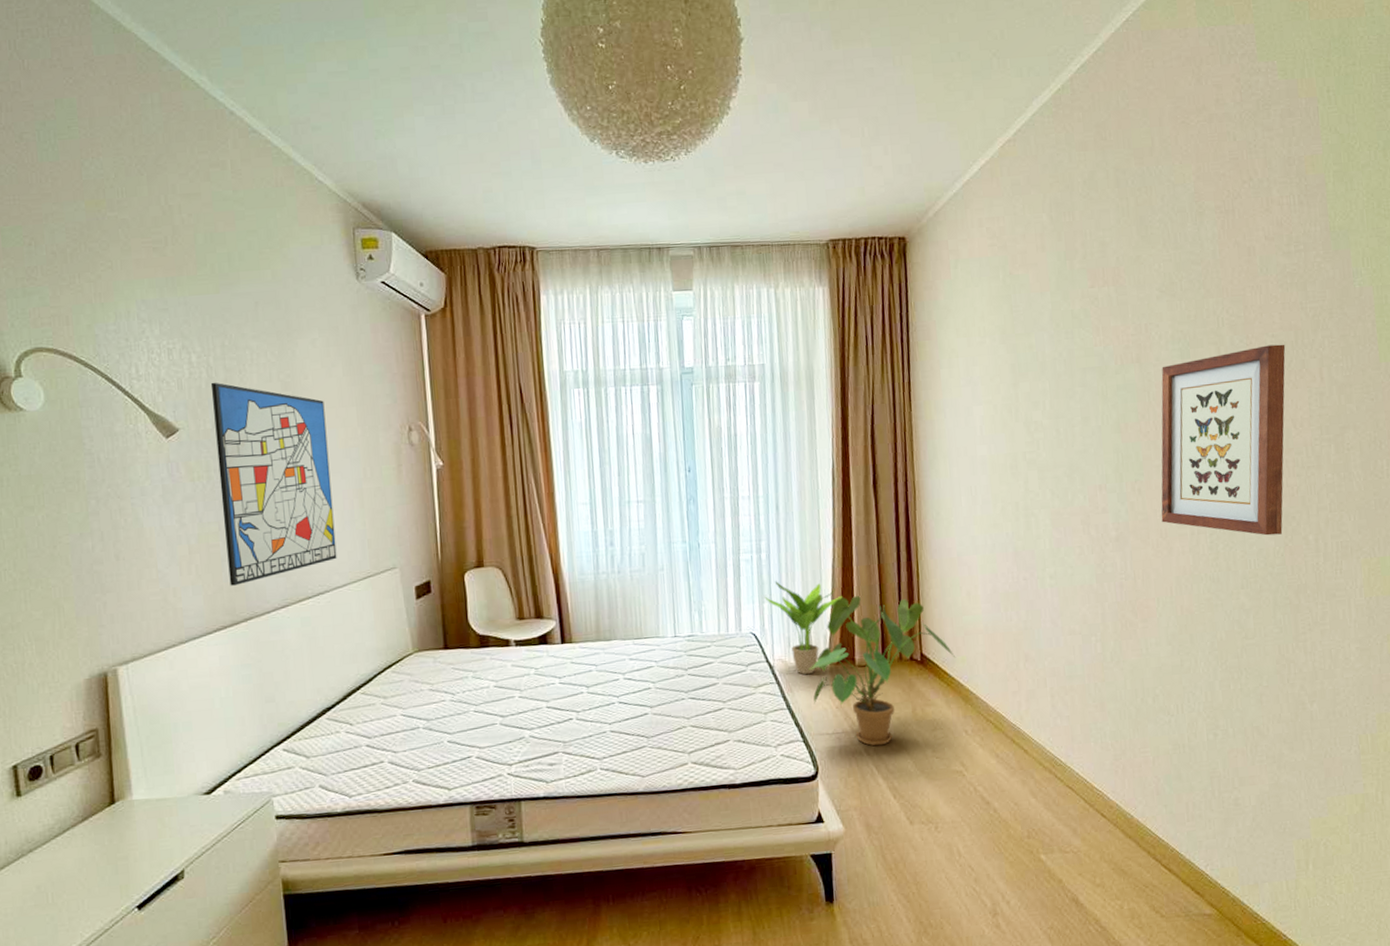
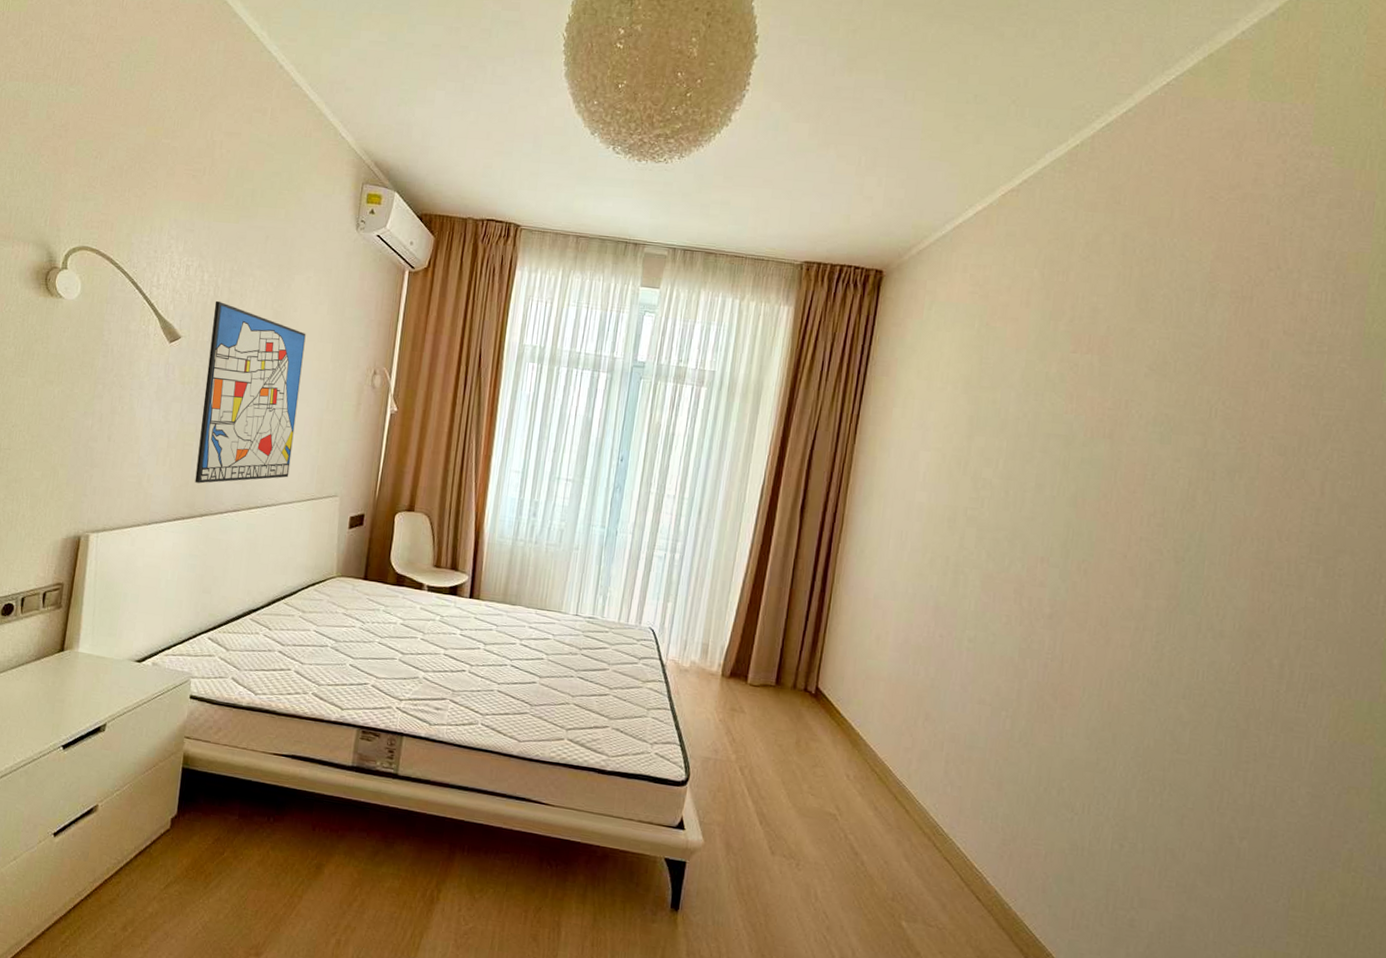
potted plant: present [764,581,842,675] -> none [670,583,747,682]
house plant: present [808,595,956,746] -> none [698,613,853,769]
wall art: present [1161,344,1286,536] -> none [1104,446,1285,651]

